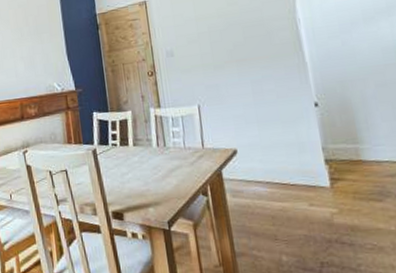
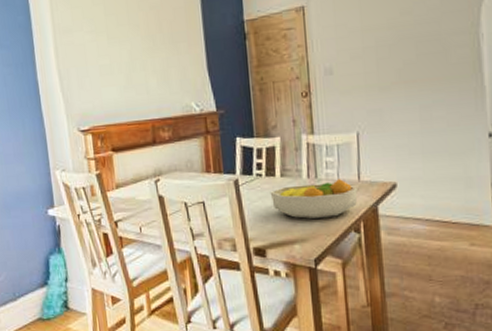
fruit bowl: none [124,147,203,184] -> present [270,179,358,219]

